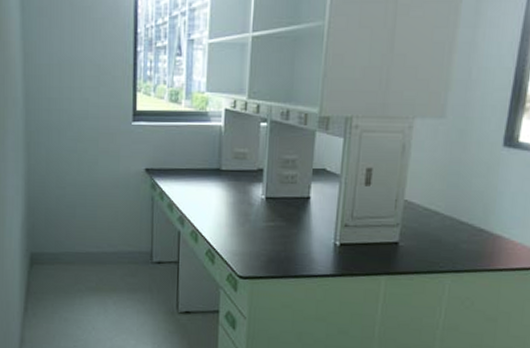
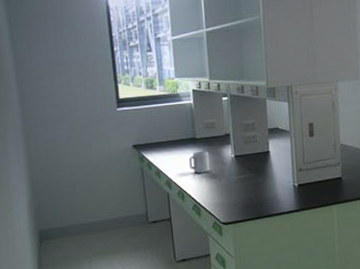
mug: none [208,185,234,213] -> present [188,151,210,173]

